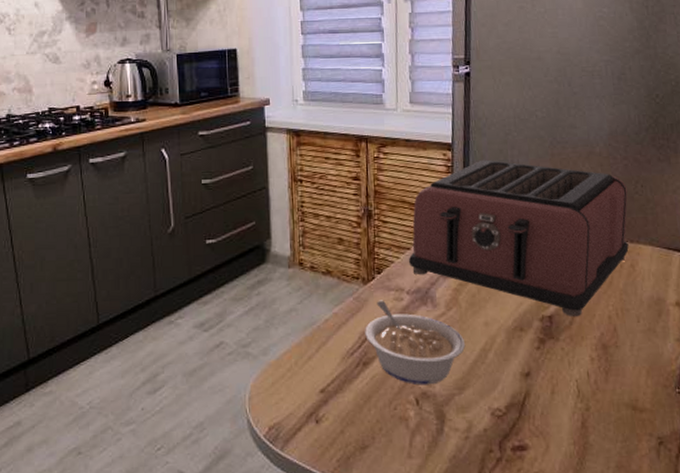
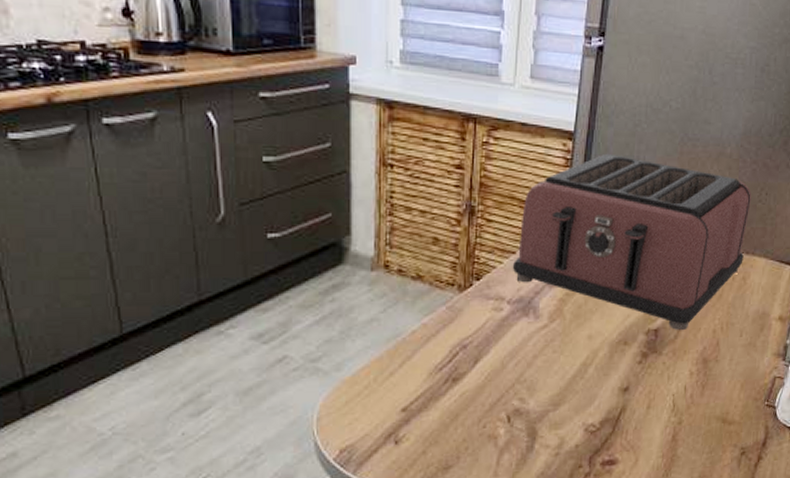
legume: present [365,300,466,386] -> none [457,310,566,402]

